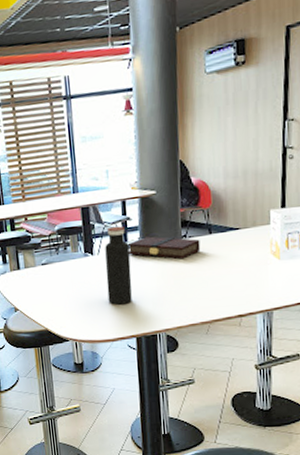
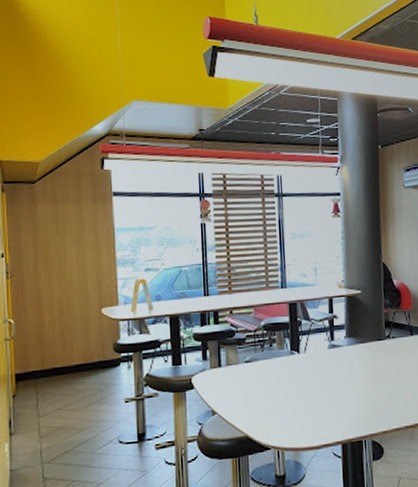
water bottle: present [105,226,132,305] -> none [311,323,338,408]
book: present [127,236,201,260] -> none [334,335,403,360]

